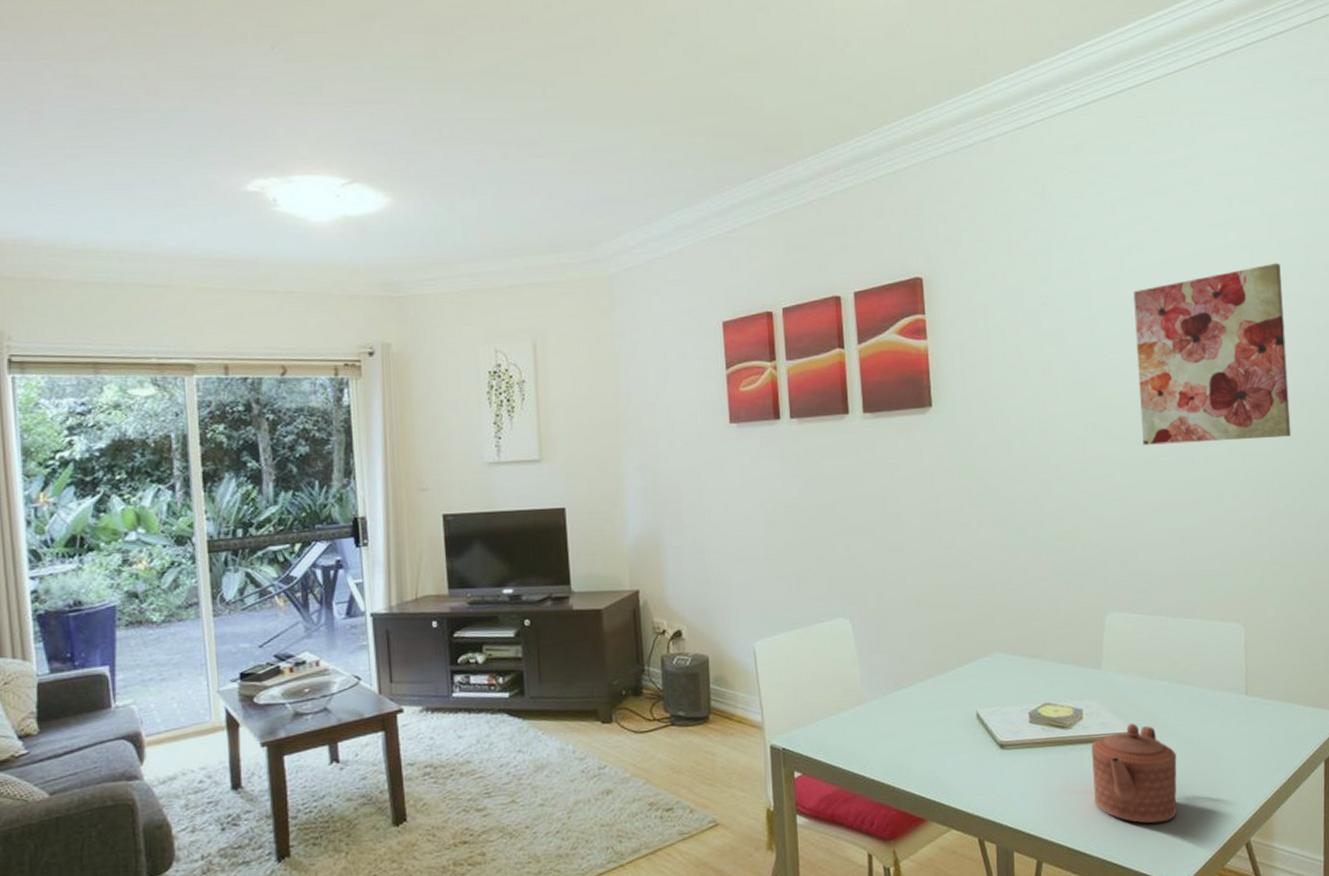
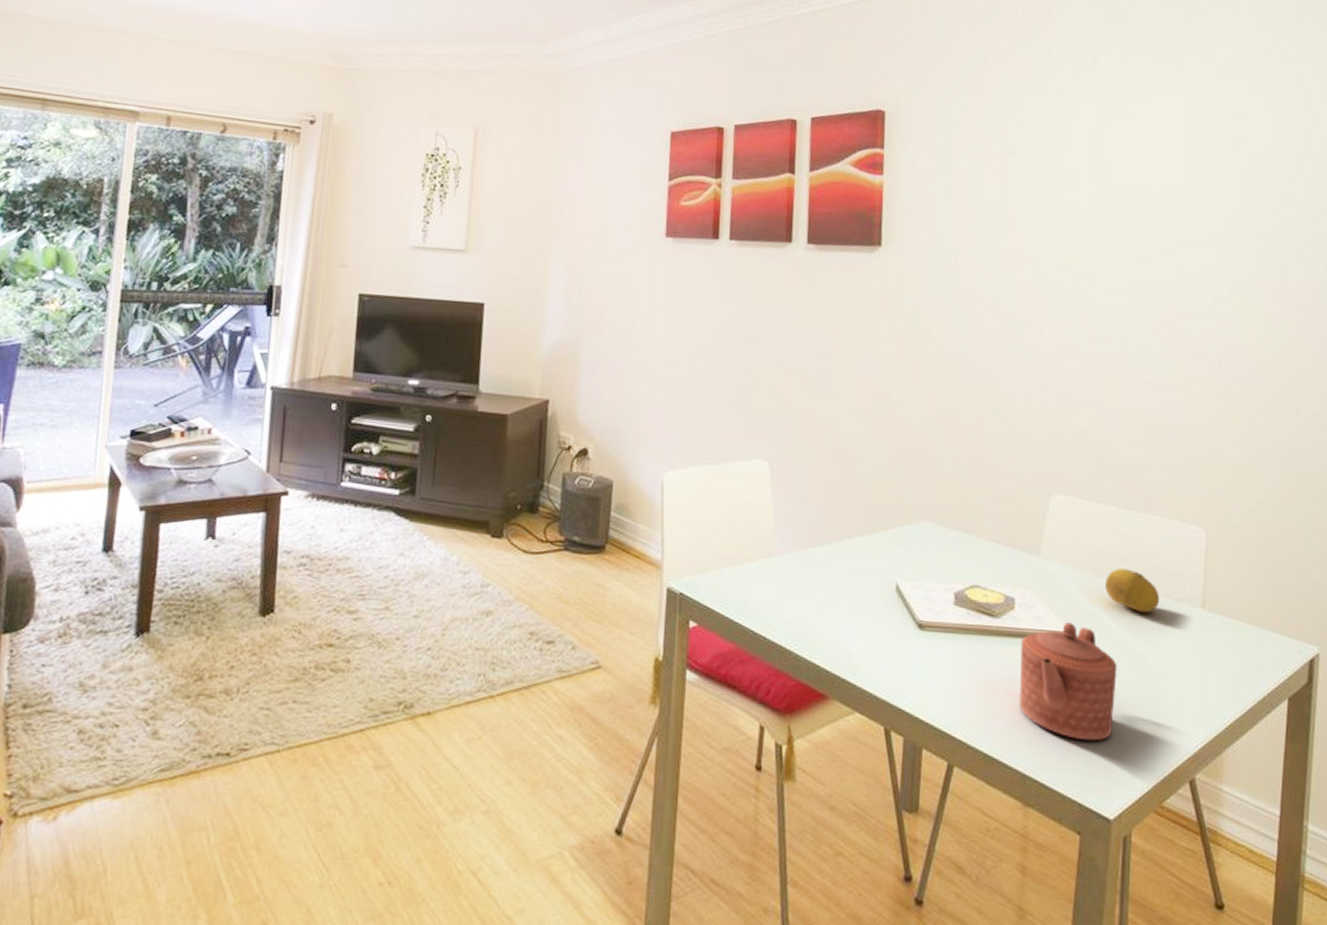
wall art: present [1133,263,1291,445] -> none [1108,138,1275,327]
fruit: none [1160,669,1209,706] -> present [1105,568,1160,613]

